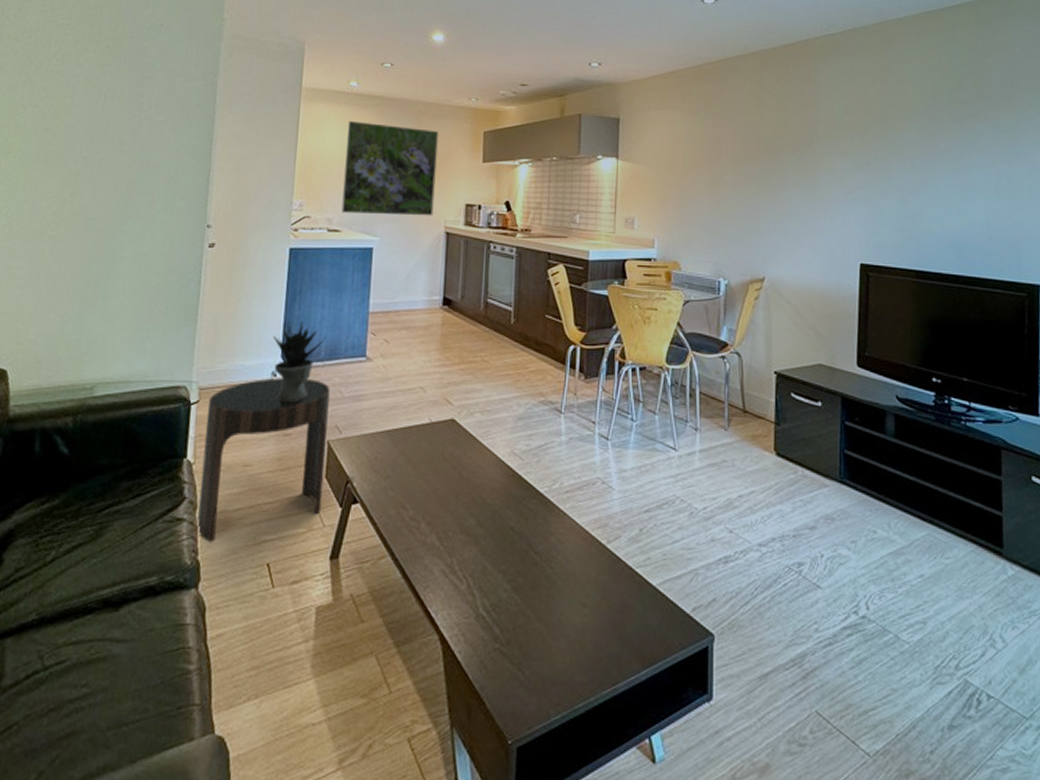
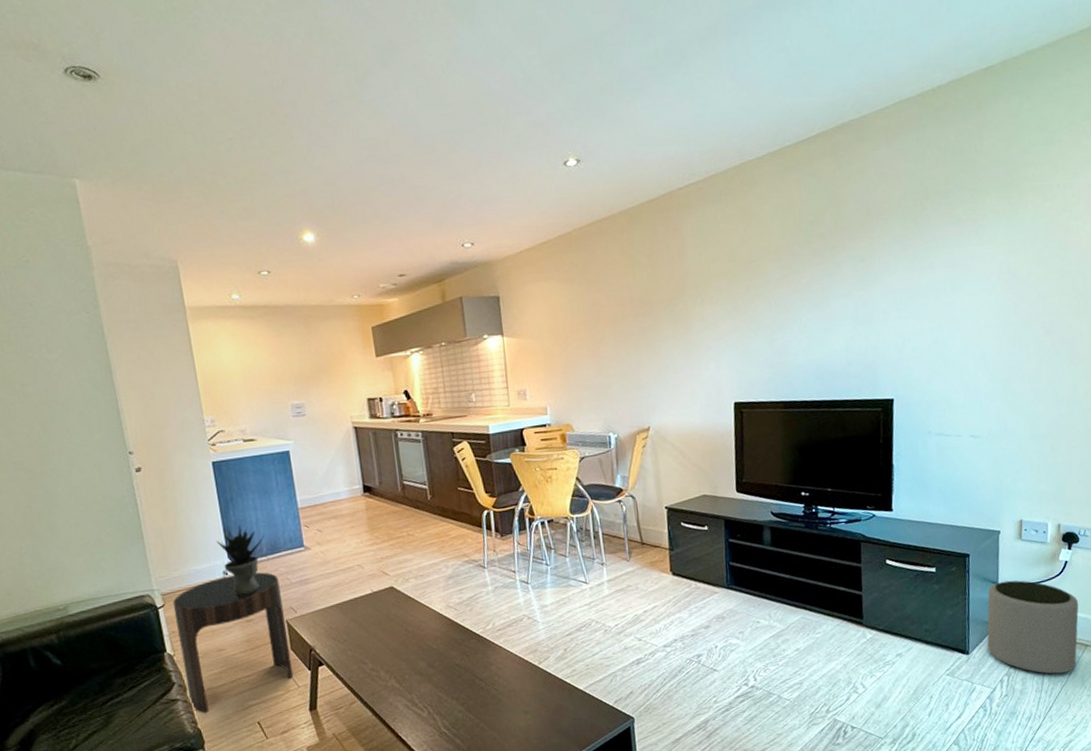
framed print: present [341,121,439,216] -> none [240,332,339,423]

